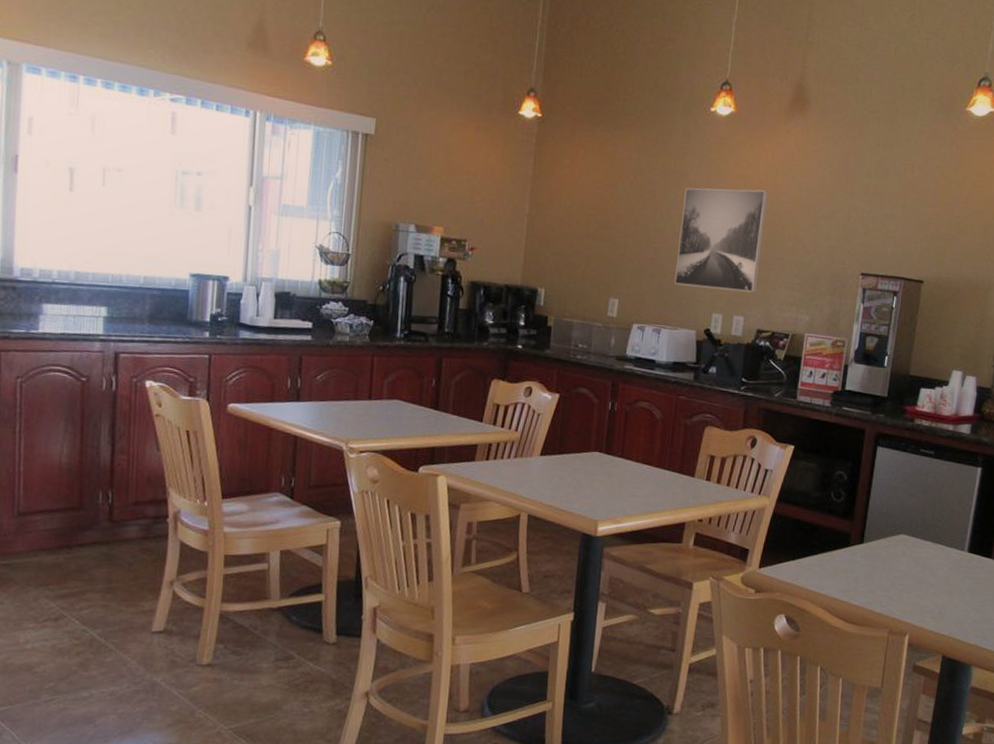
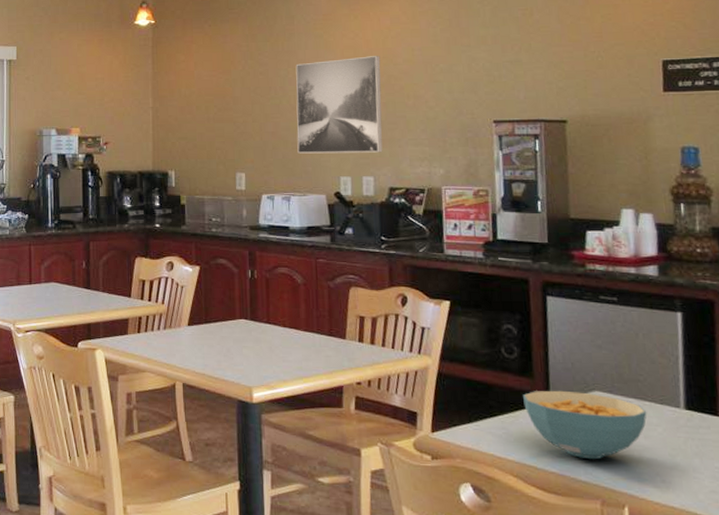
cereal bowl: none [841,532,939,594] -> present [523,390,647,460]

